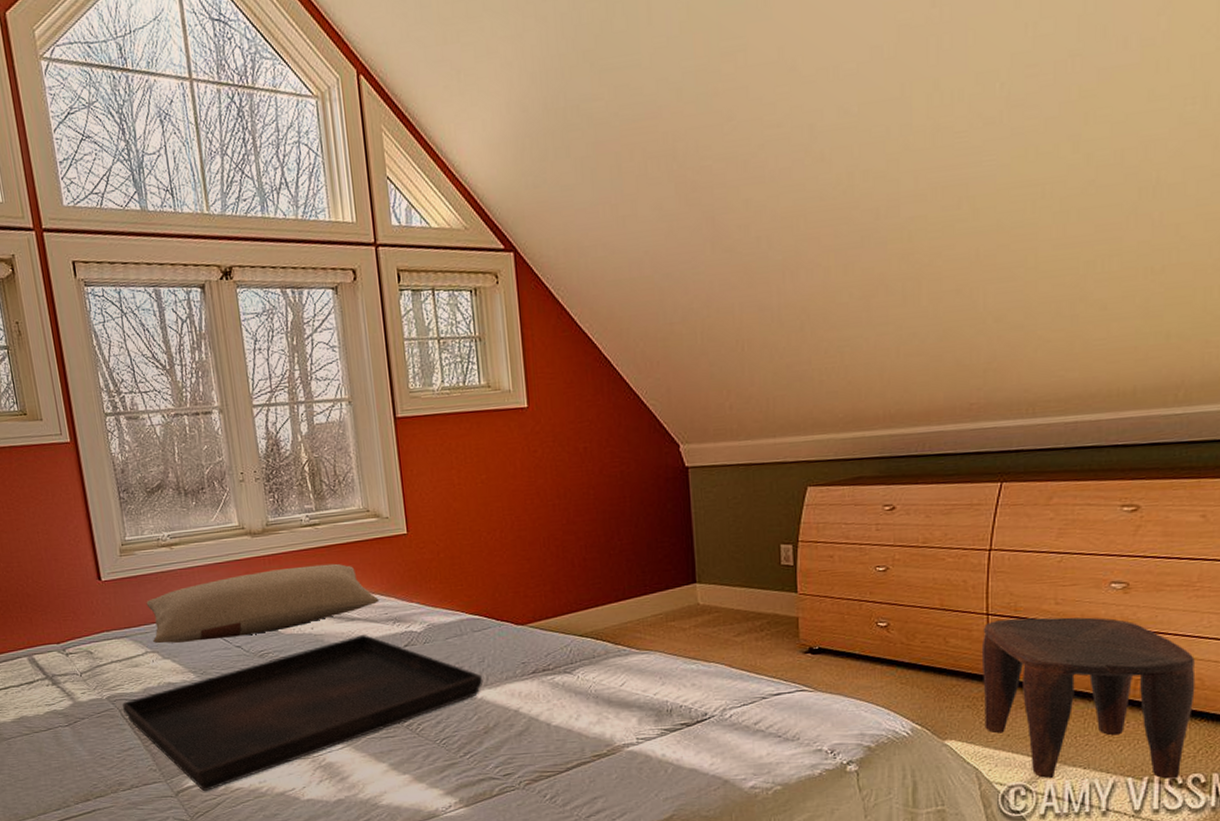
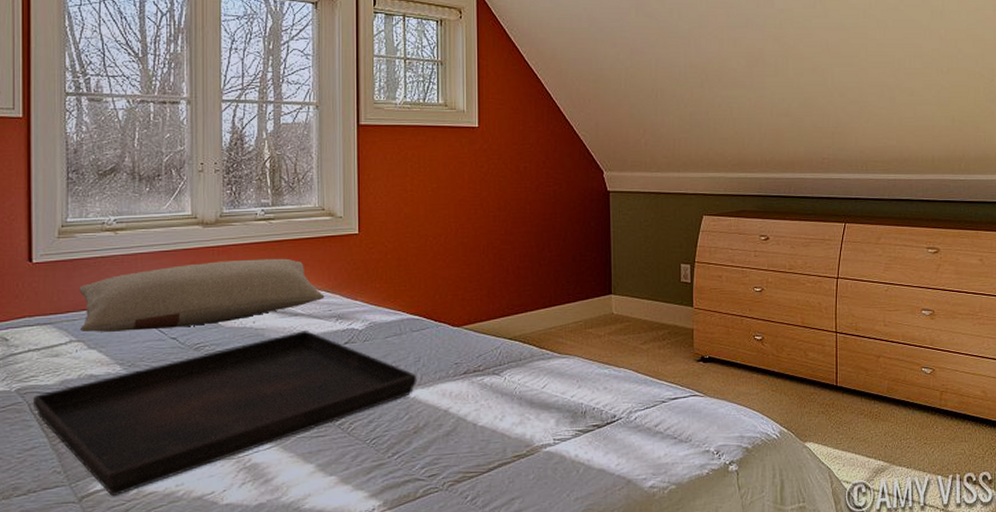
stool: present [981,617,1196,779] -> none [832,336,981,477]

